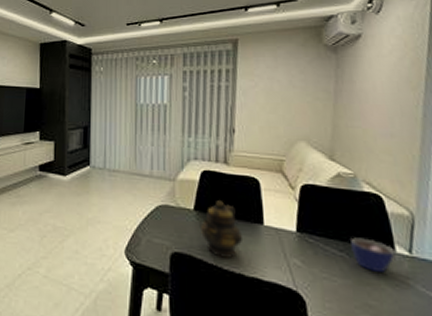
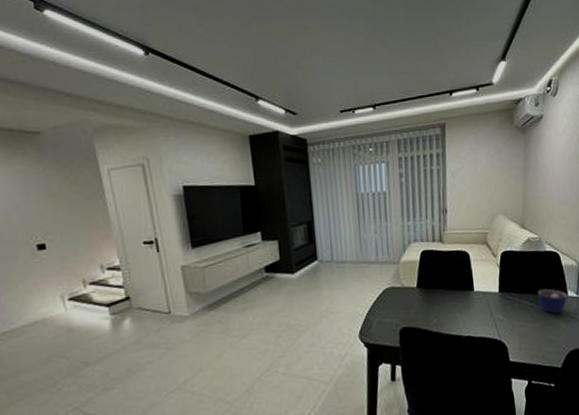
teapot: present [201,201,242,259] -> none [423,276,458,326]

